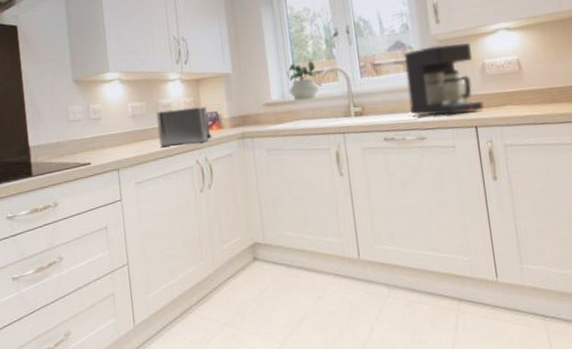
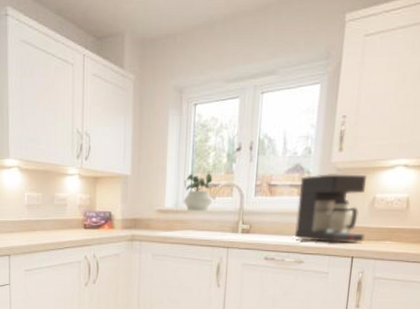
toaster: present [156,107,211,148] -> none [51,205,103,241]

